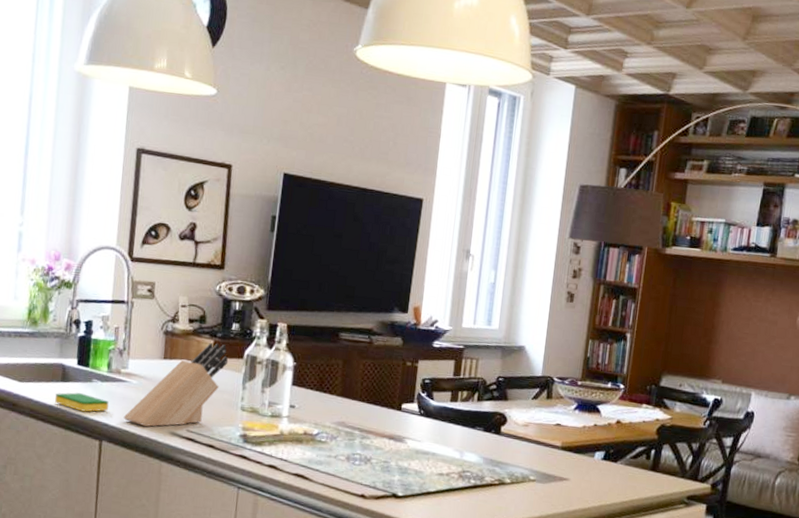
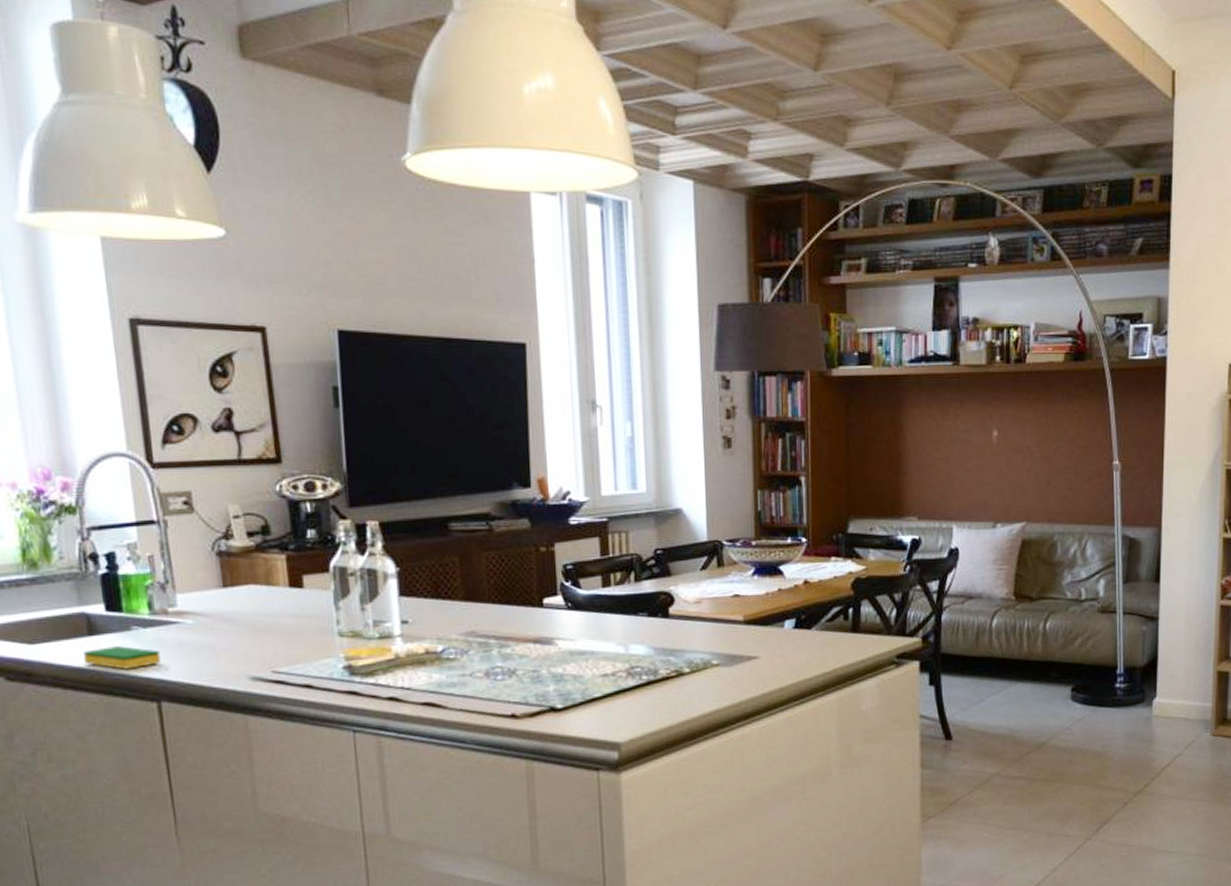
knife block: present [123,343,229,427] -> none [183,558,311,675]

